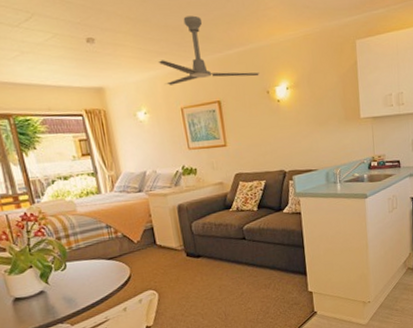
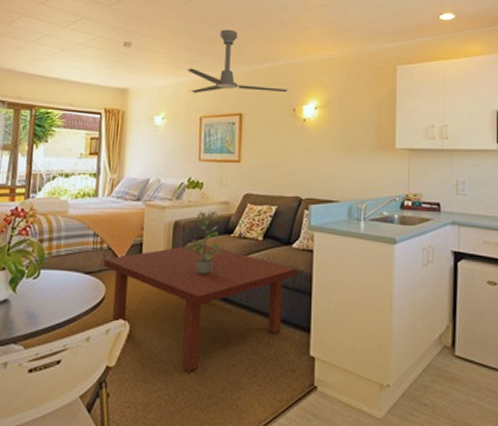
coffee table: none [121,221,291,319] -> present [103,244,298,372]
potted plant: none [195,192,225,246] -> present [189,210,222,276]

